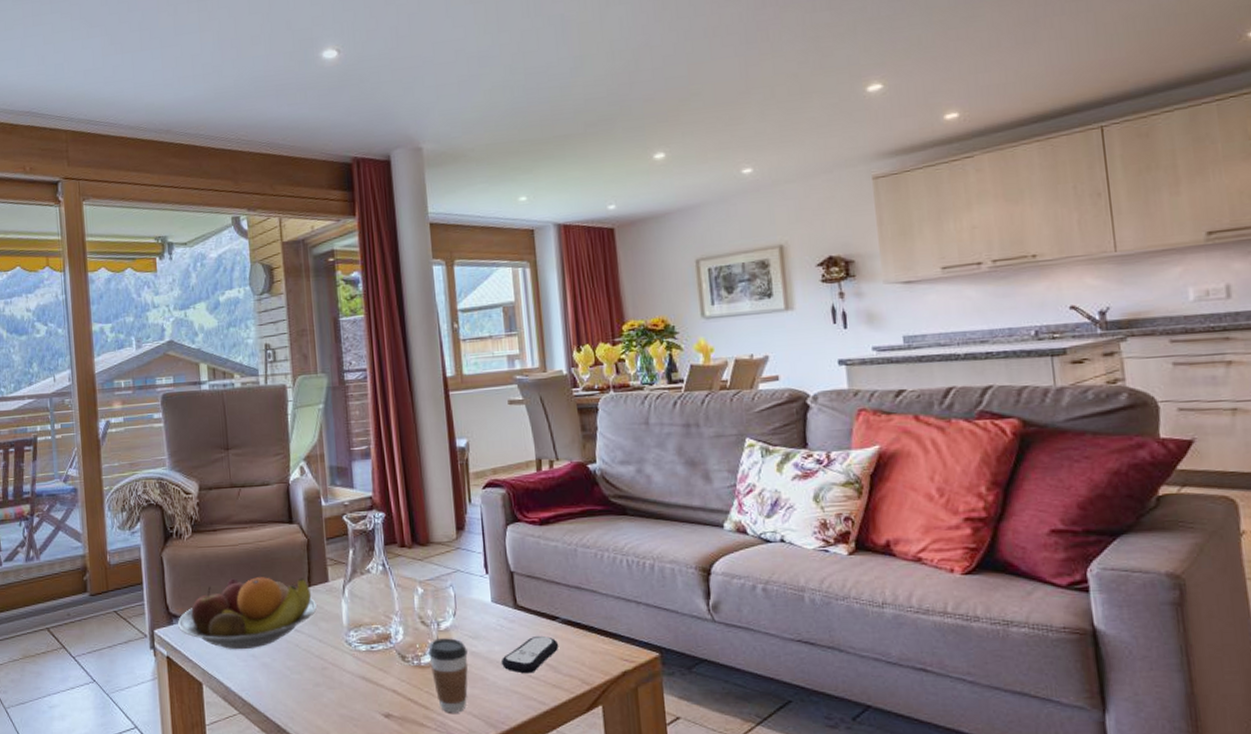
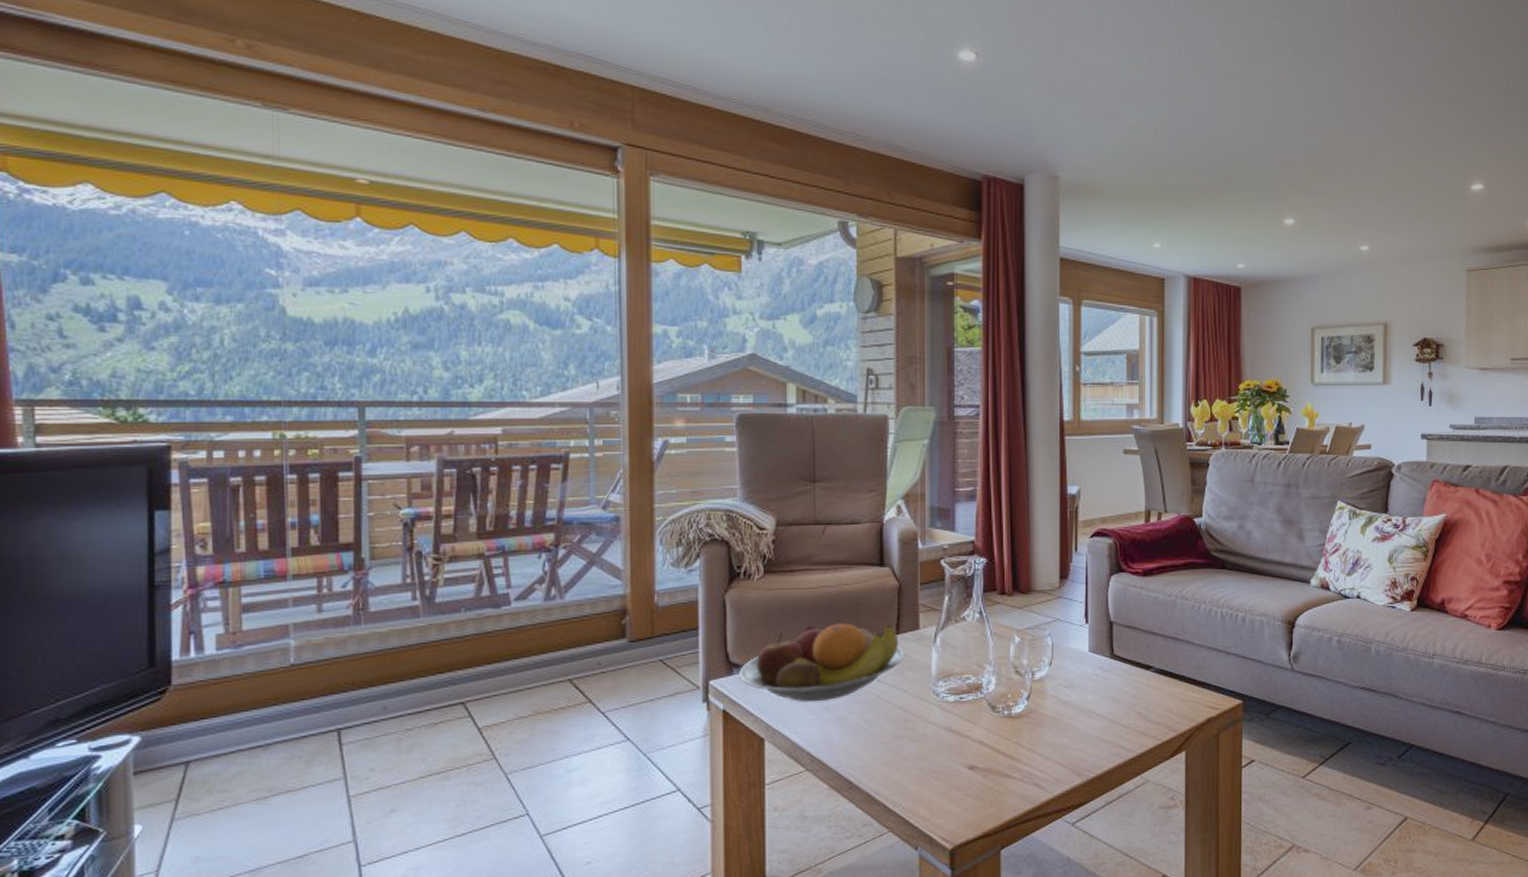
coffee cup: present [428,638,468,713] -> none [1020,688,1060,763]
remote control: present [501,635,559,674] -> none [1092,684,1151,722]

